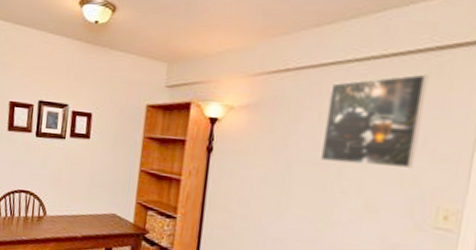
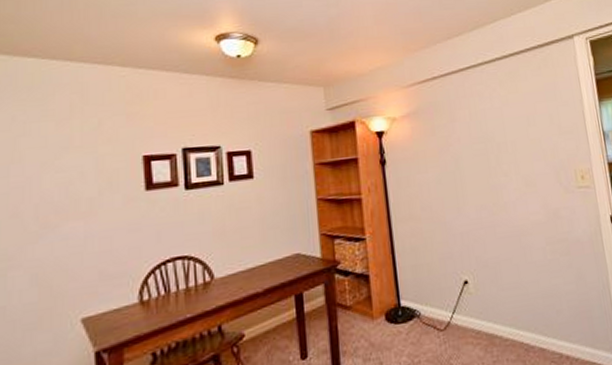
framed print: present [319,74,429,169] -> none [472,67,550,151]

